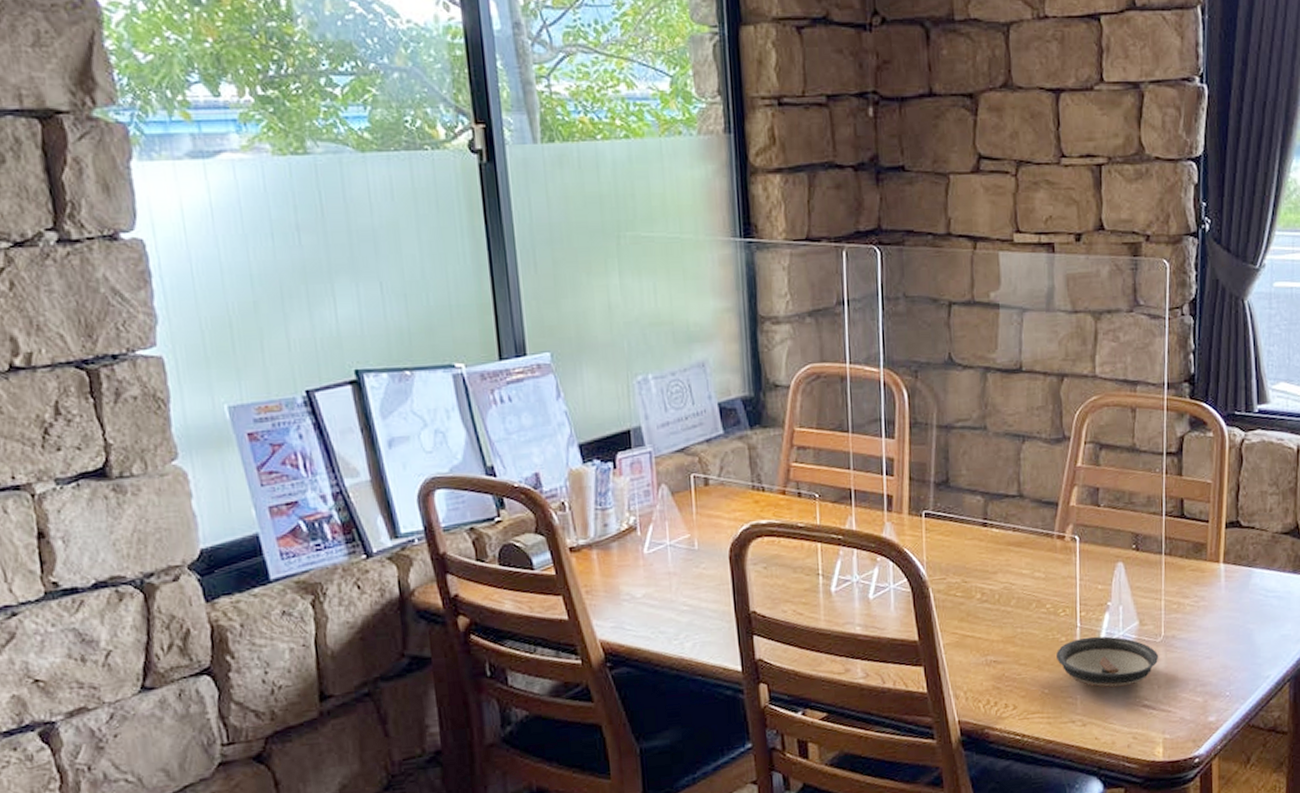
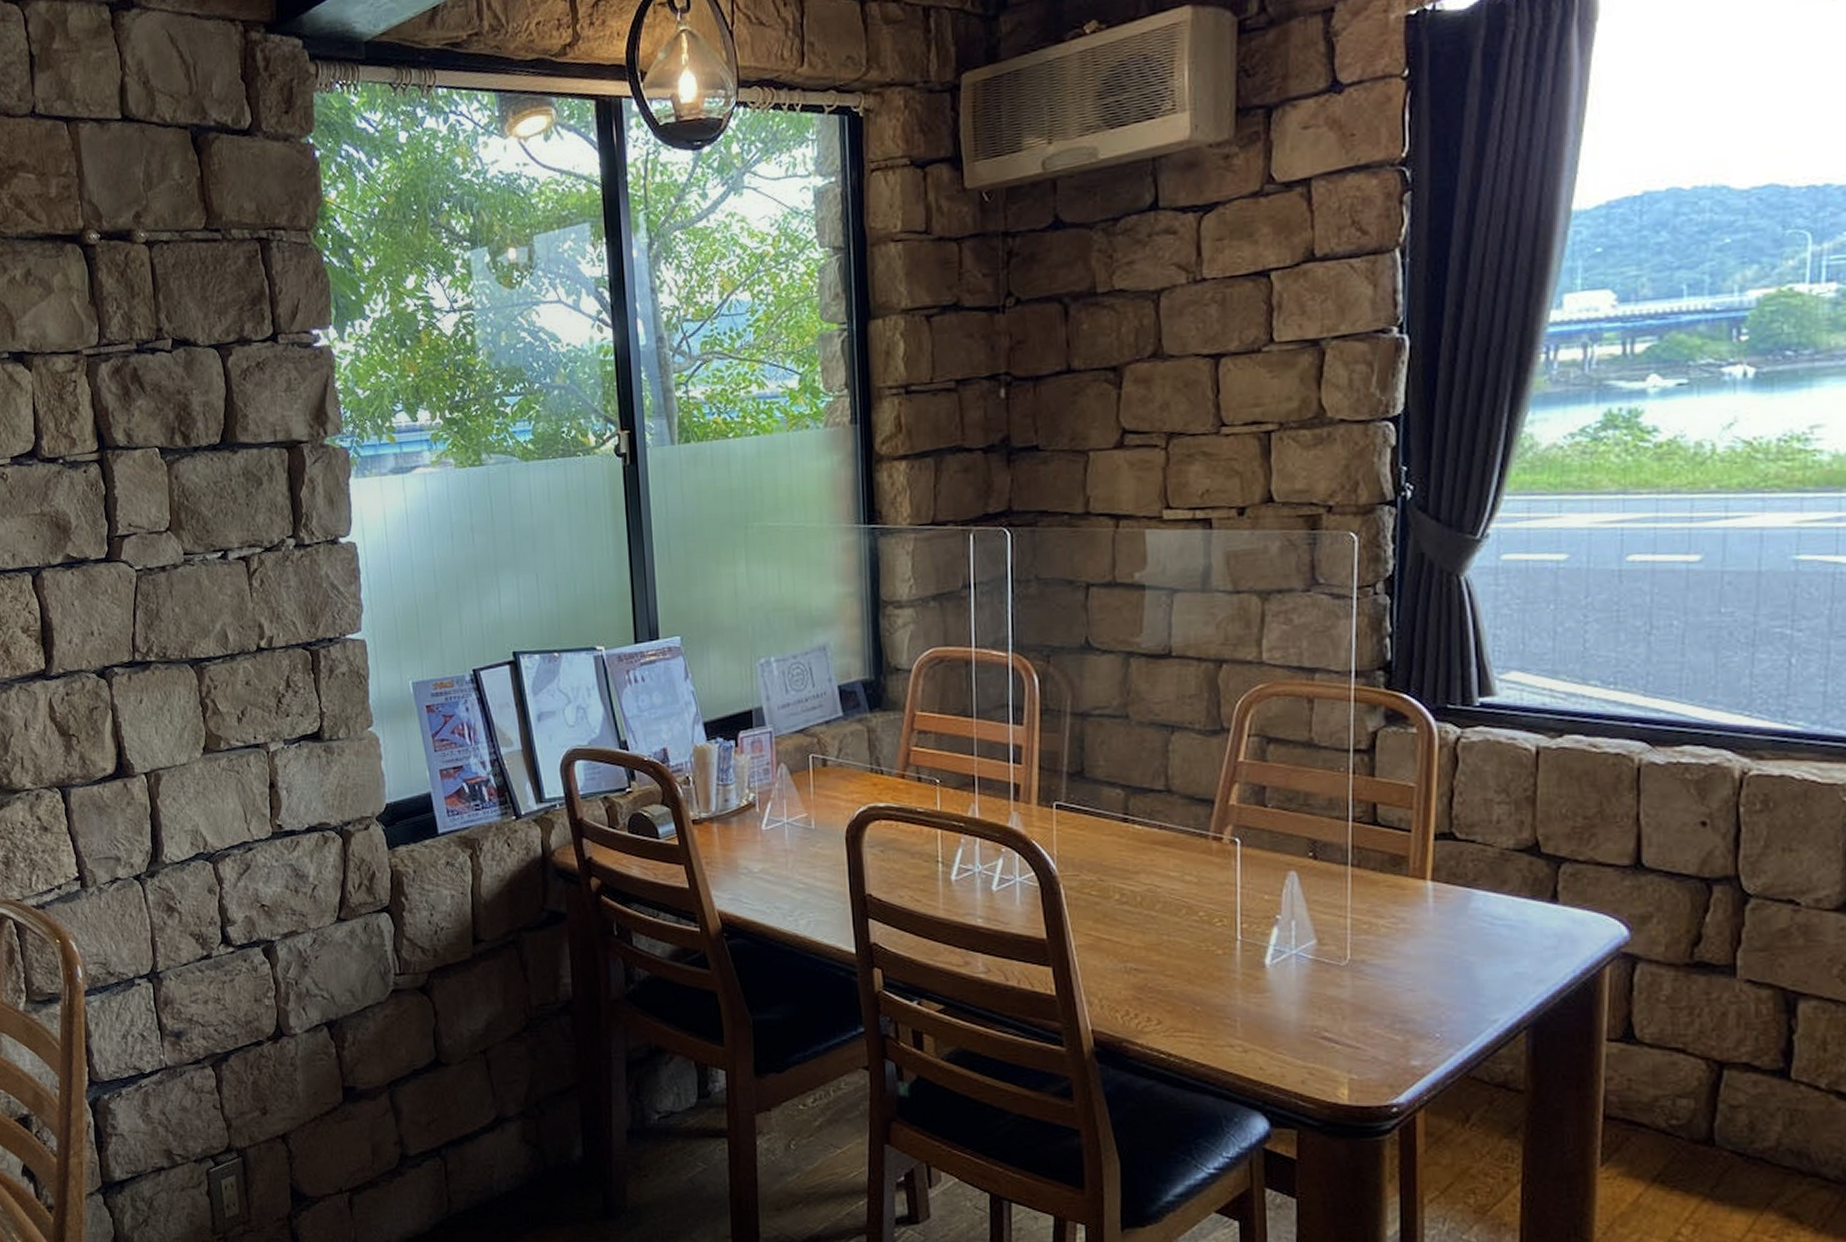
saucer: present [1056,636,1159,689] -> none [1211,952,1344,1013]

